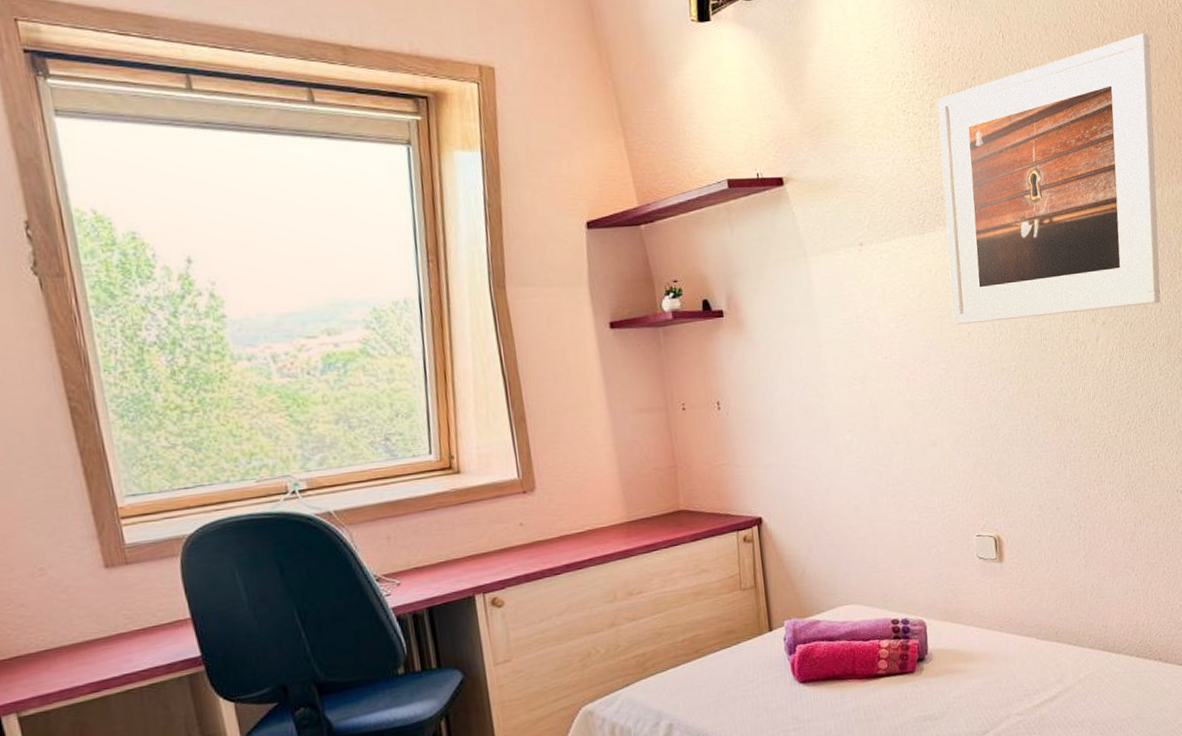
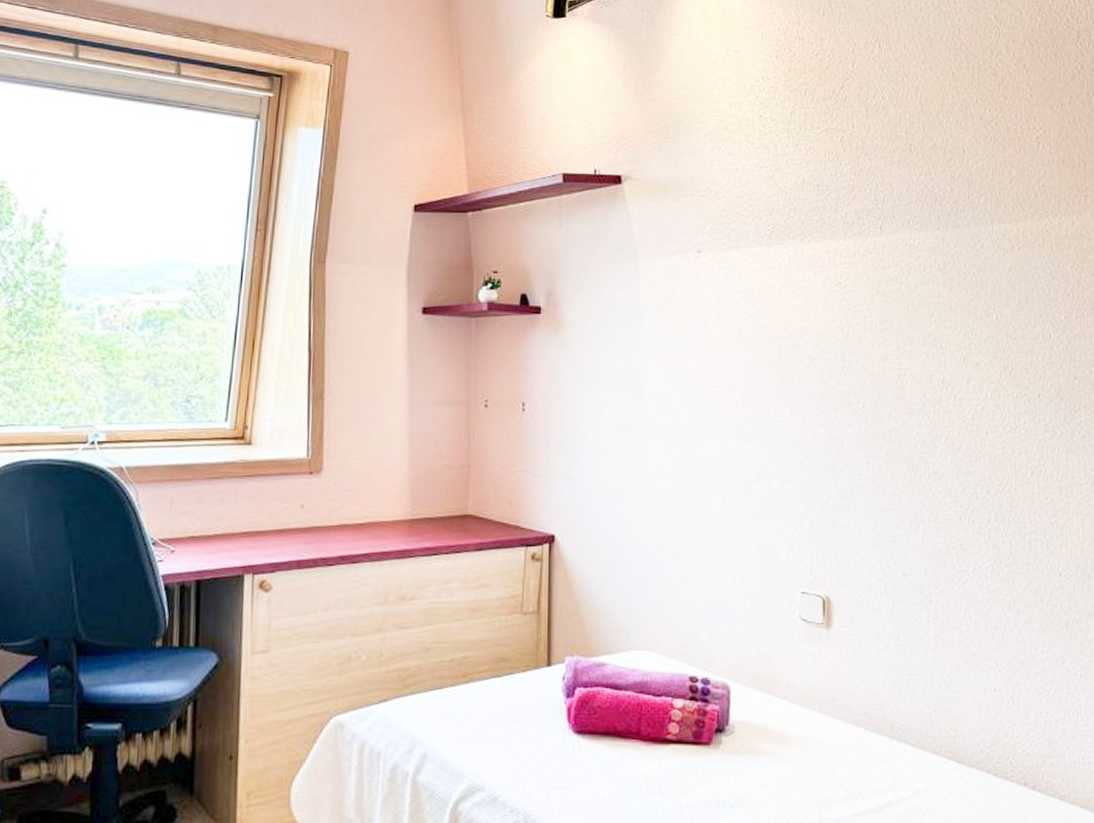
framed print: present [937,33,1161,325] -> none [795,49,1054,349]

